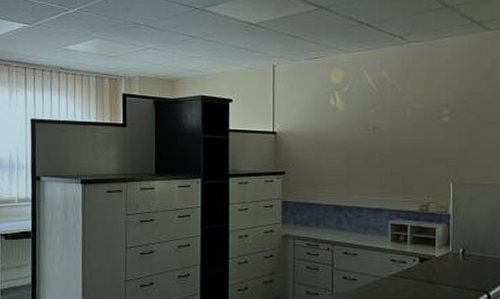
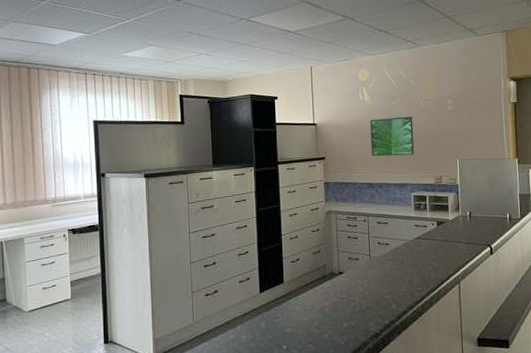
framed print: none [341,128,396,175] -> present [370,116,414,157]

